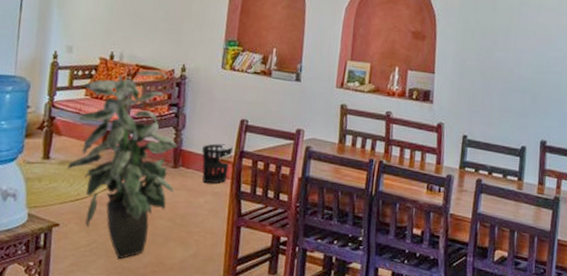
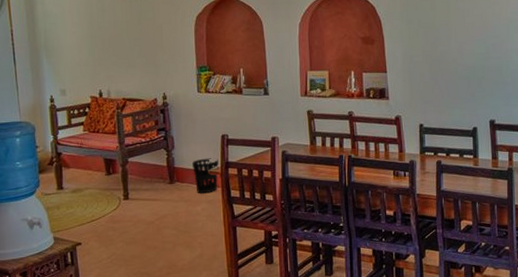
indoor plant: present [67,70,178,259] -> none [79,101,174,266]

